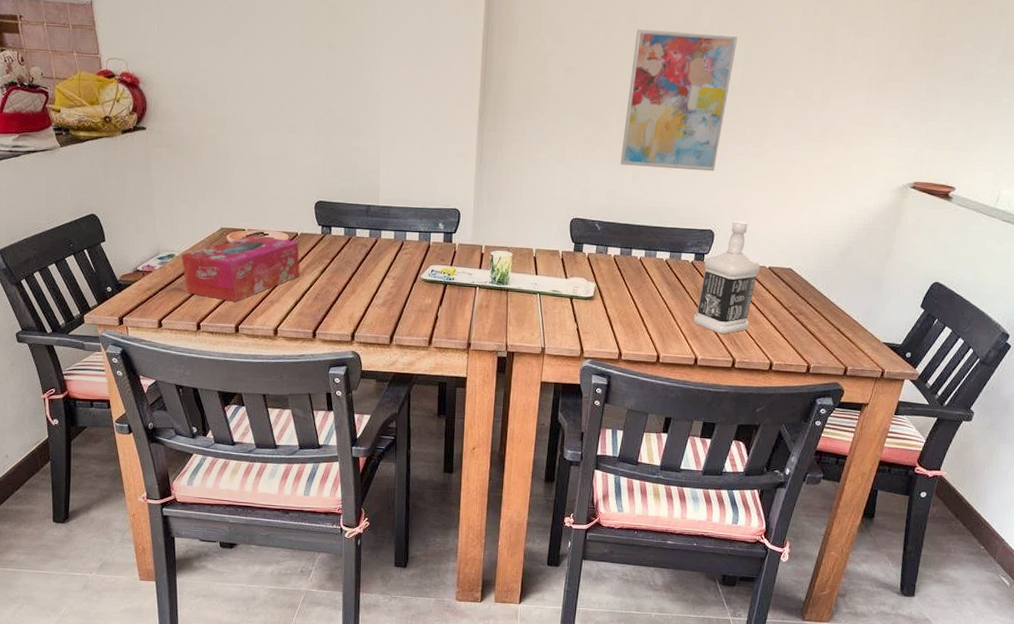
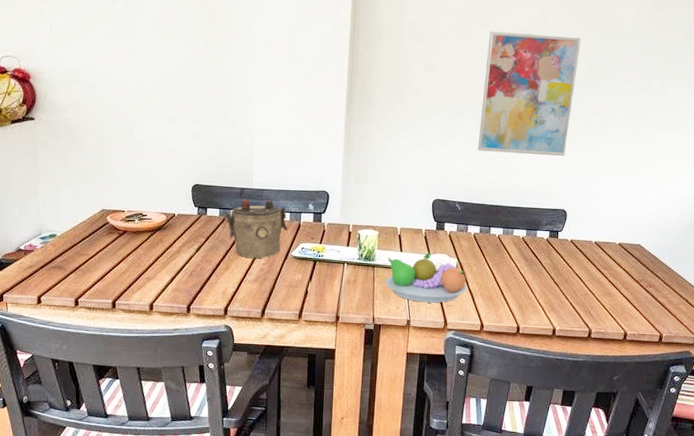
tissue box: present [181,235,300,302] -> none [63,216,176,279]
teapot: none [347,217,417,282] -> present [222,199,288,259]
fruit bowl: none [518,276,605,330] -> present [384,253,467,303]
bottle: present [693,220,761,334] -> none [550,200,612,306]

